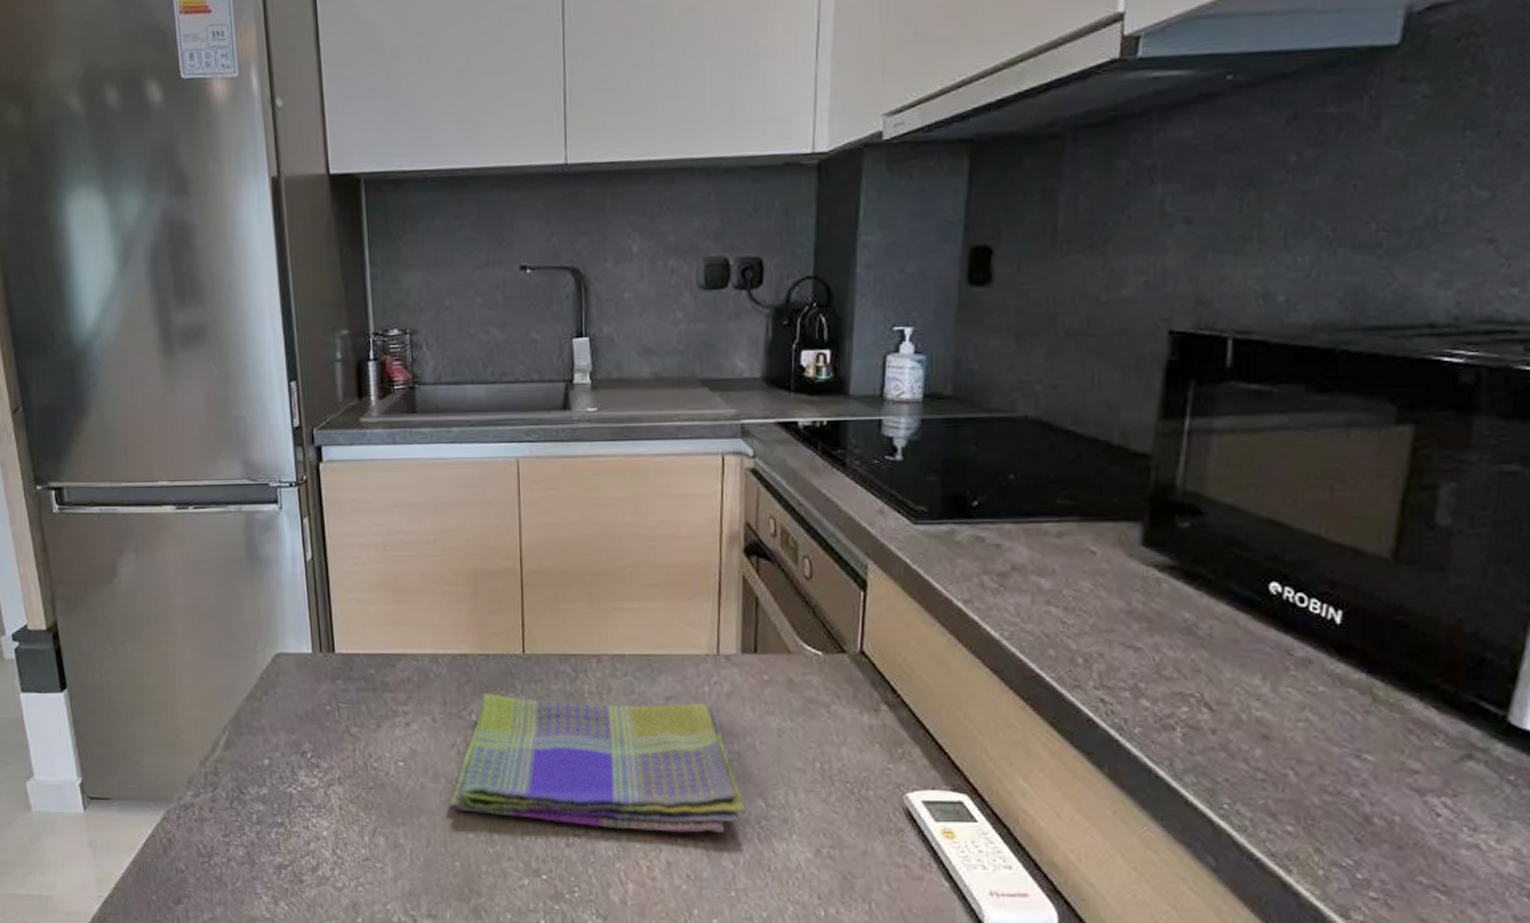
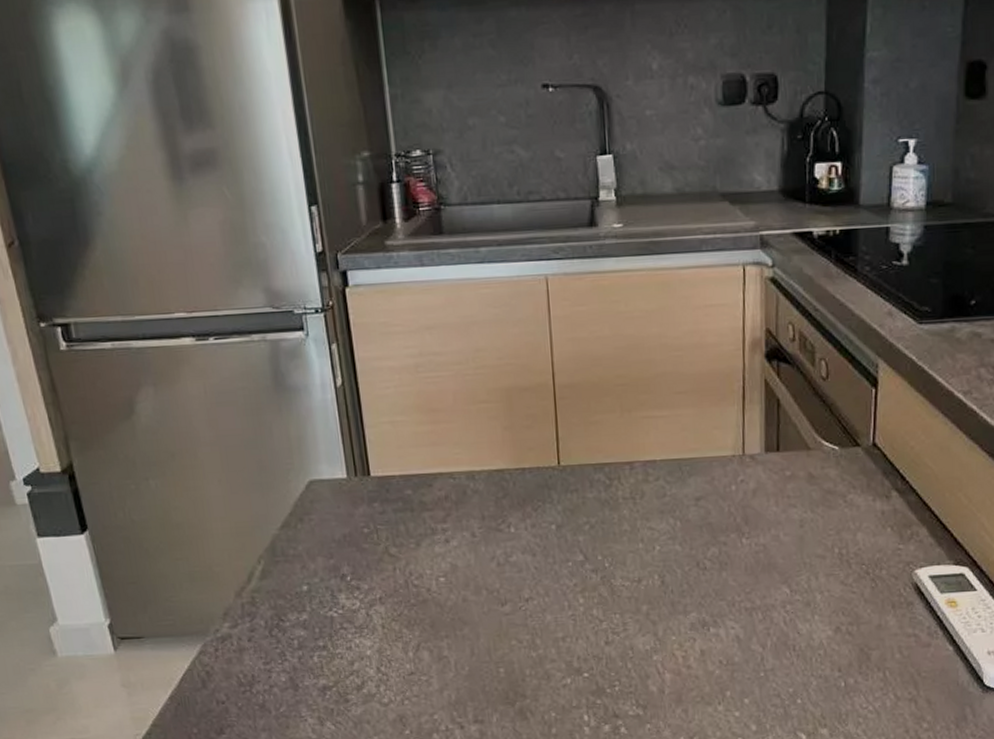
dish towel: present [448,693,745,834] -> none [491,501,771,625]

